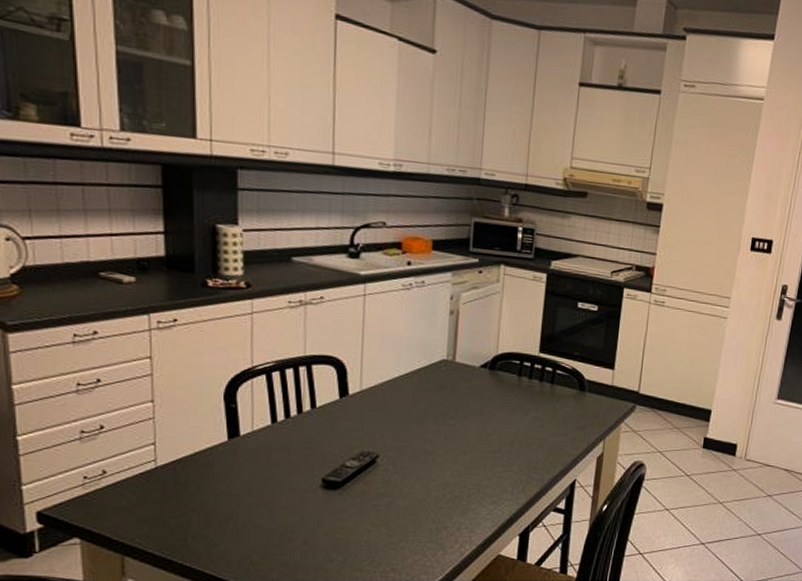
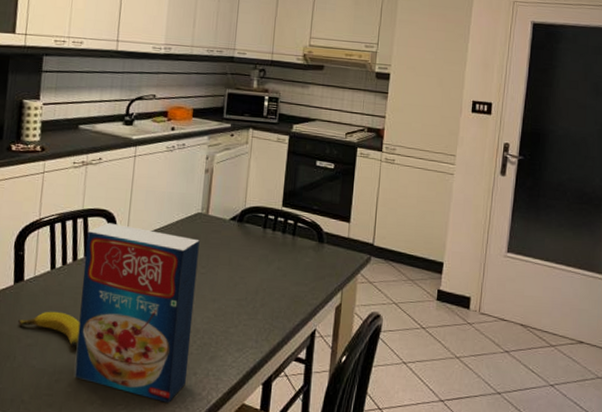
banana: none [236,468,312,506] -> present [17,311,80,348]
cereal box: none [309,371,446,557] -> present [73,222,200,403]

